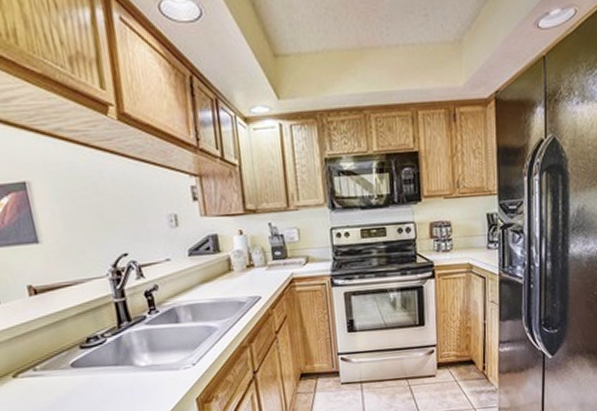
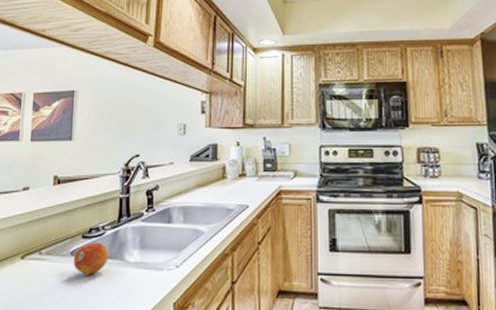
fruit: none [75,350,117,385] -> present [73,242,109,275]

